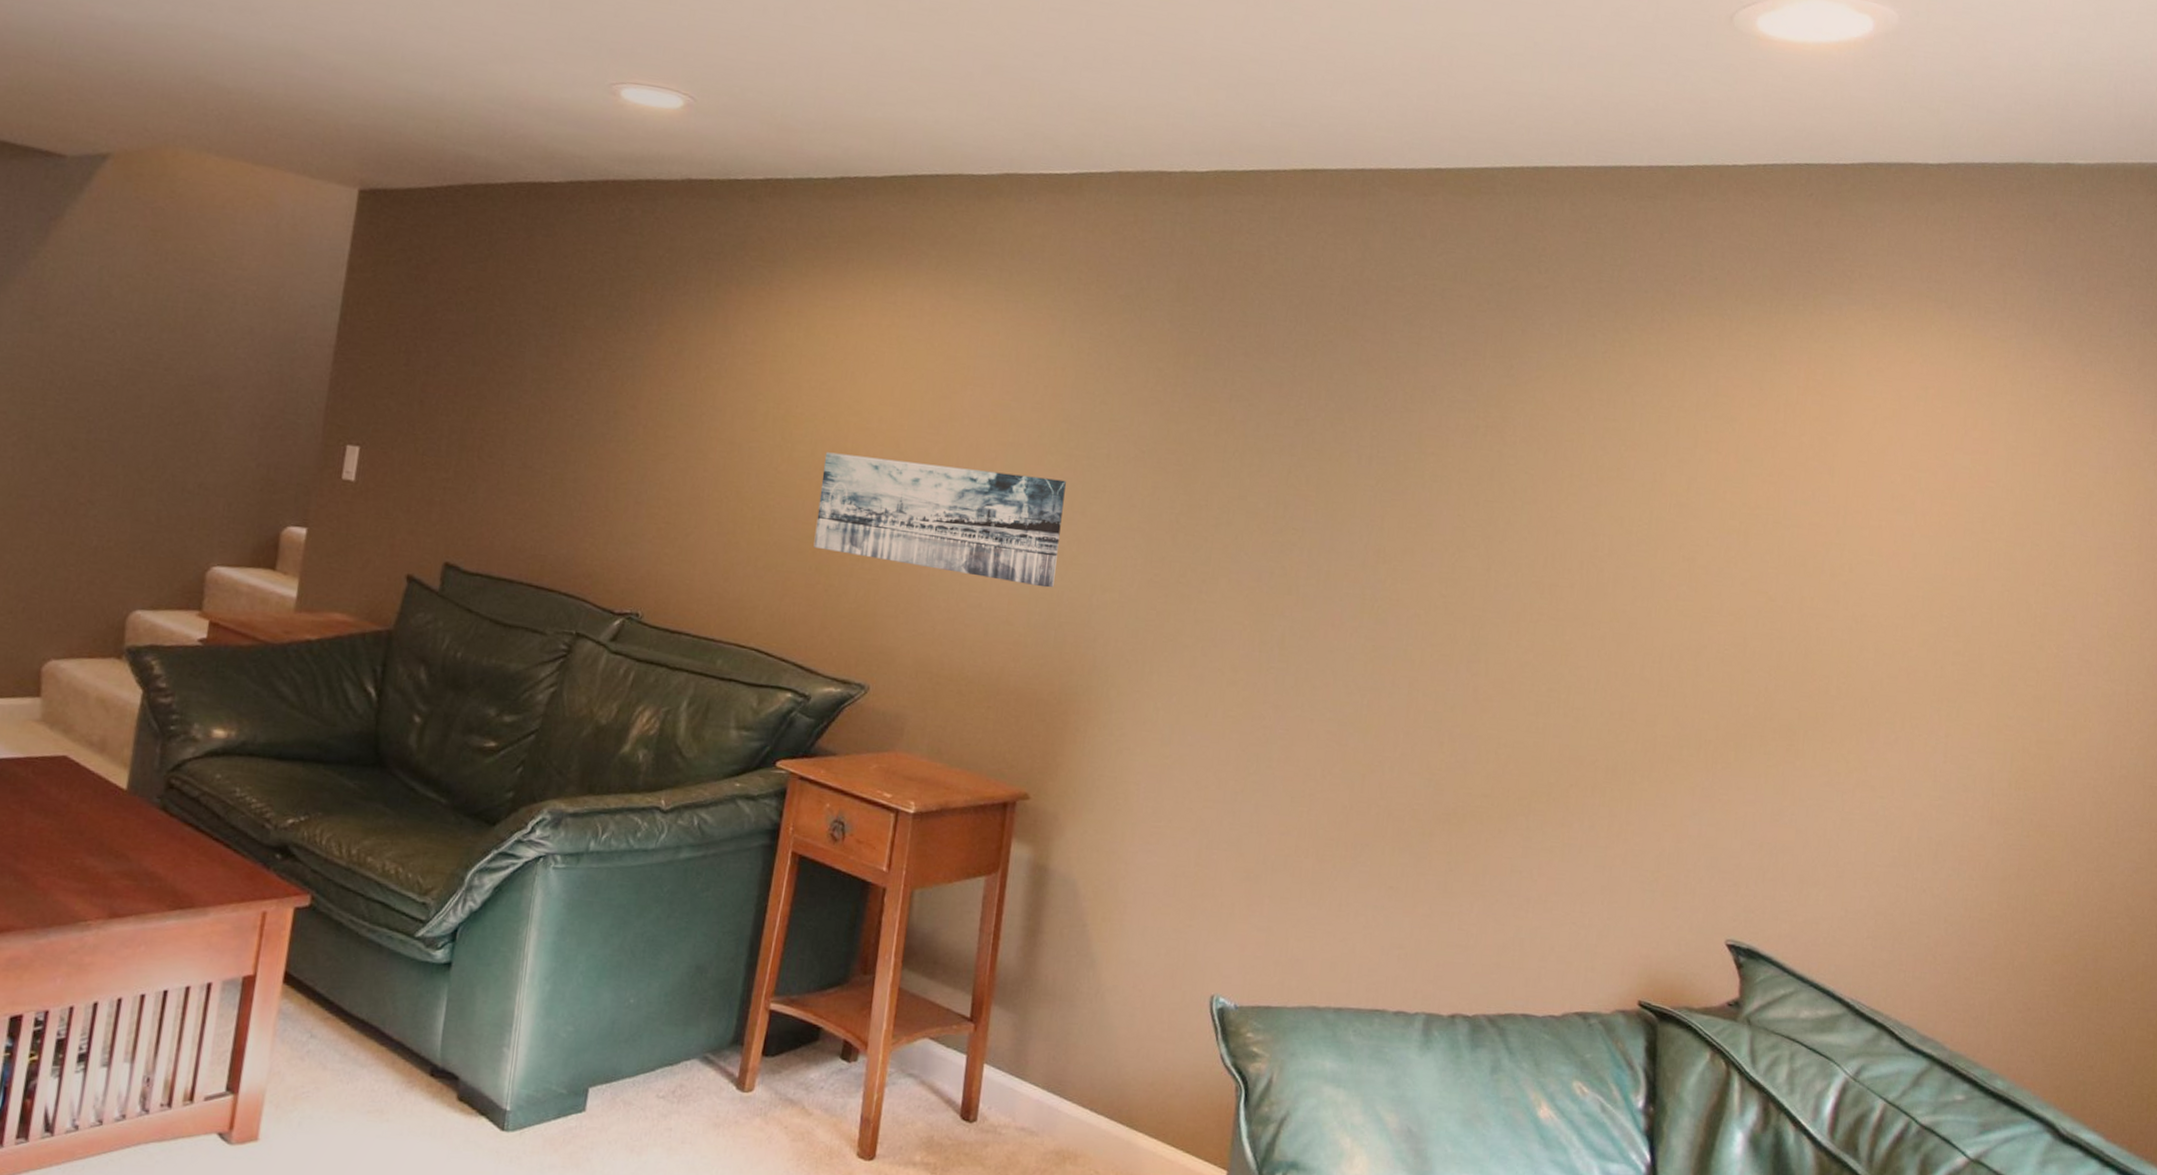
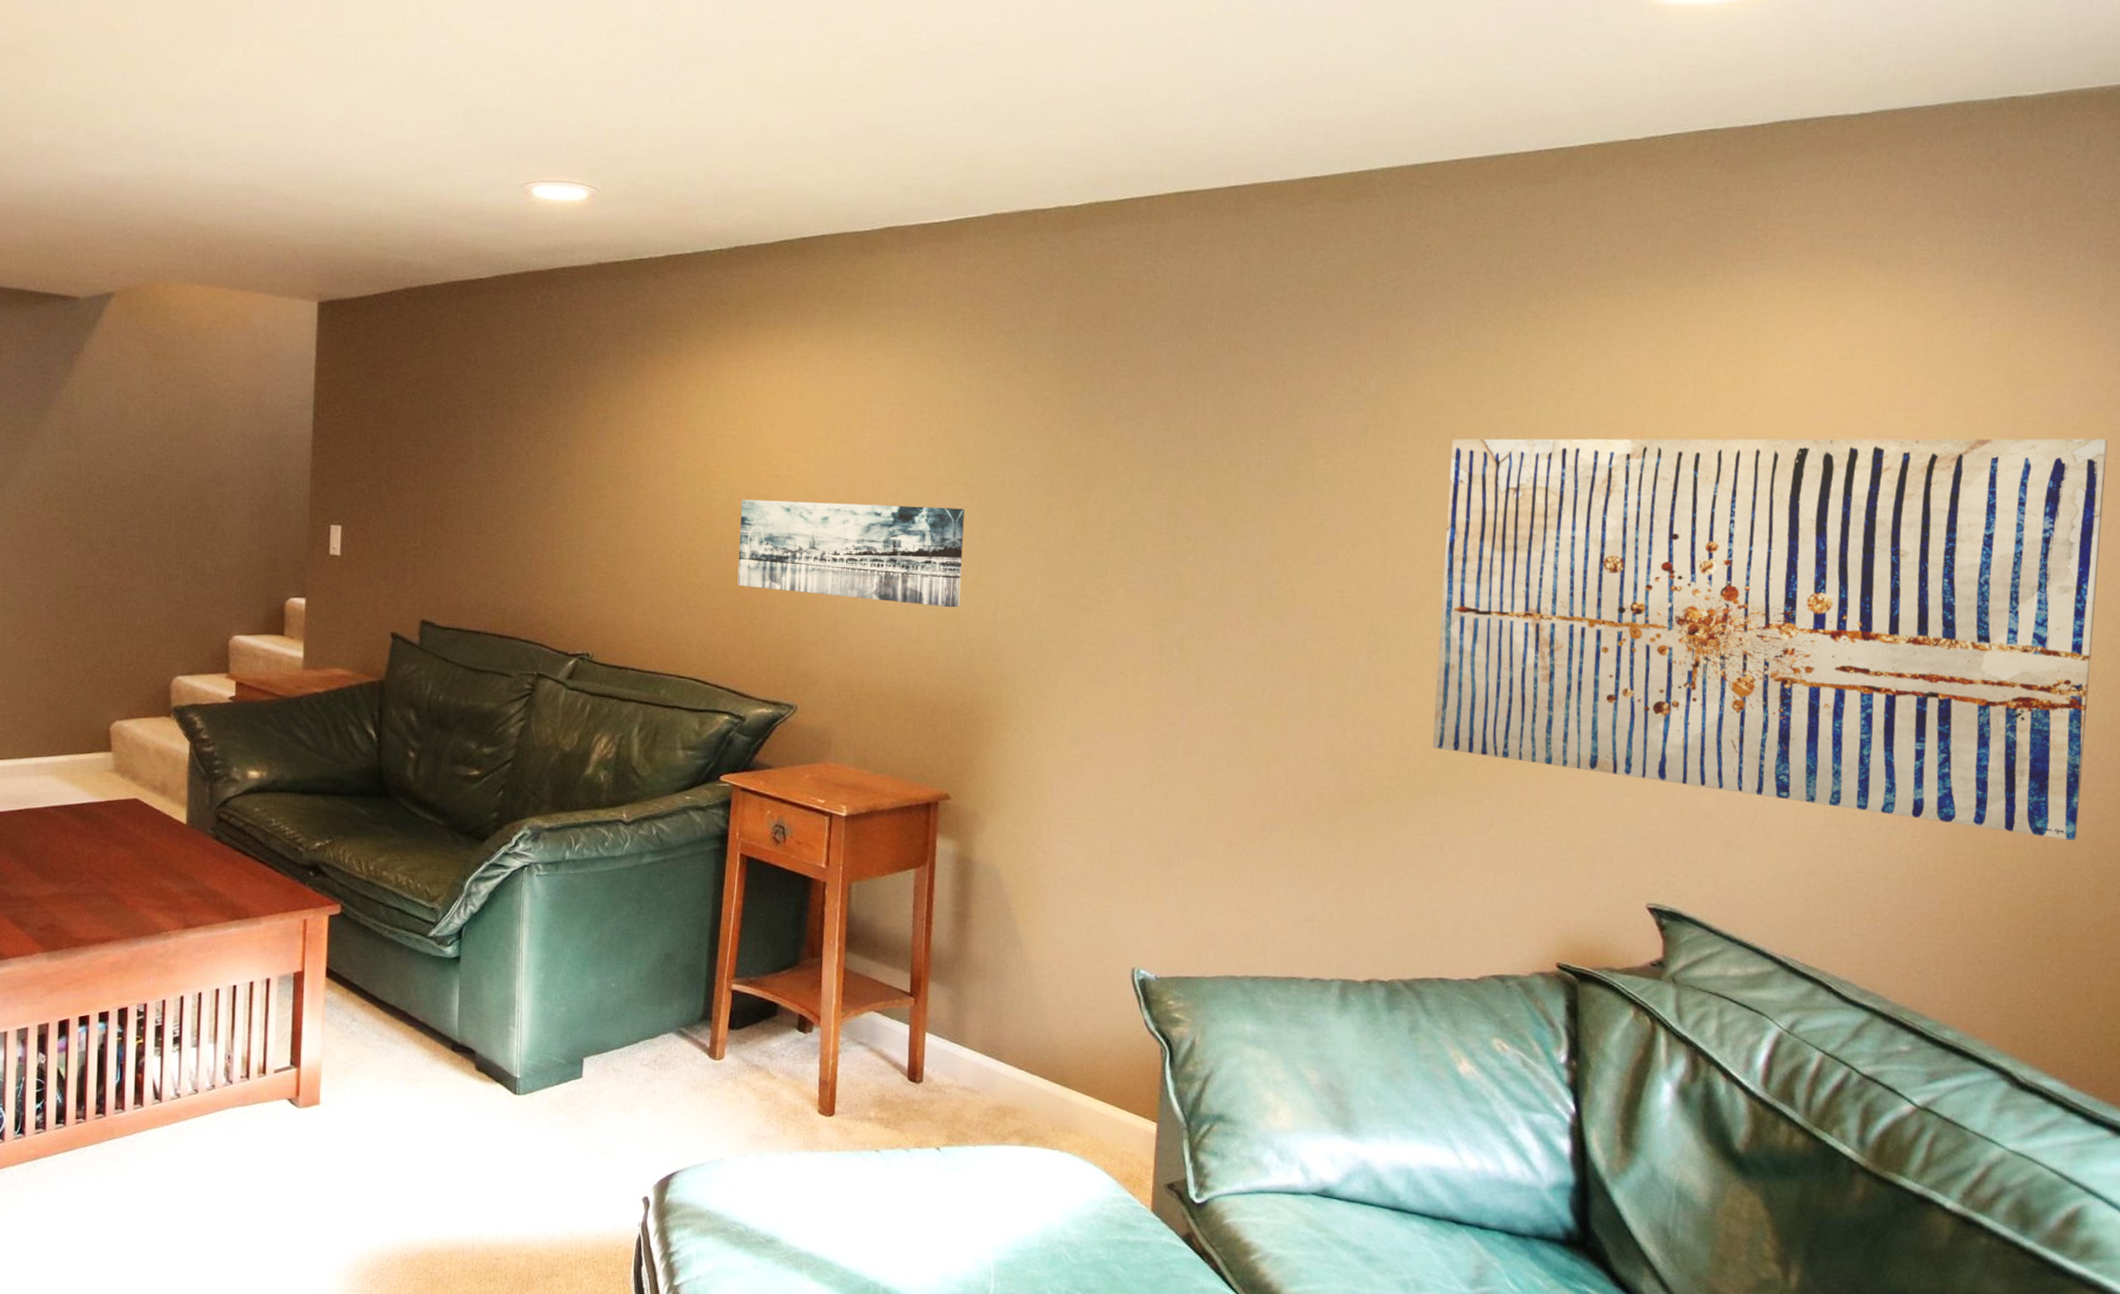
wall art: none [1526,447,2144,889] -> present [1432,438,2108,841]

